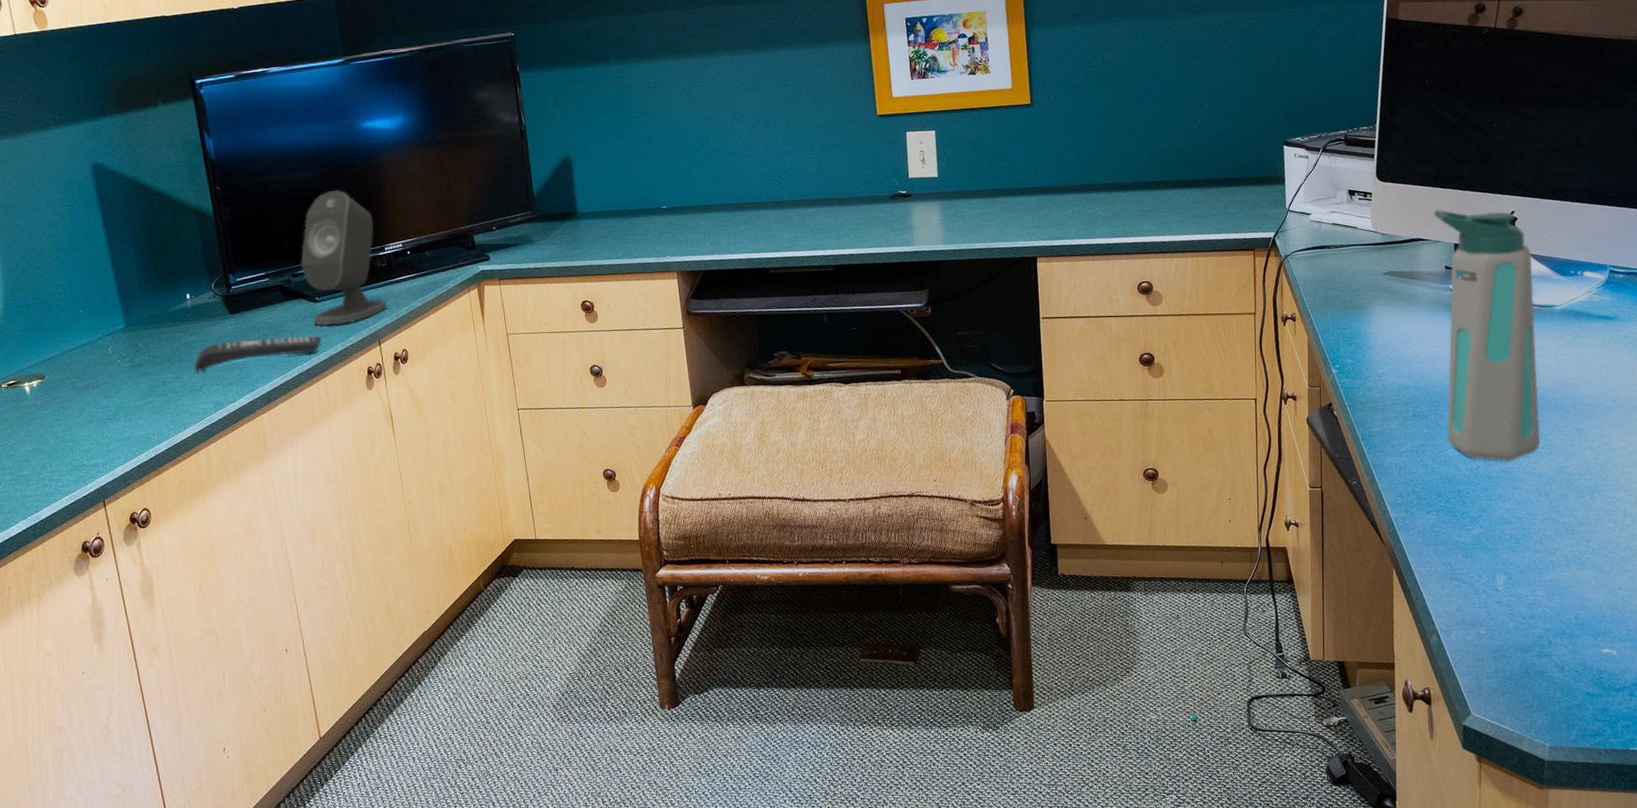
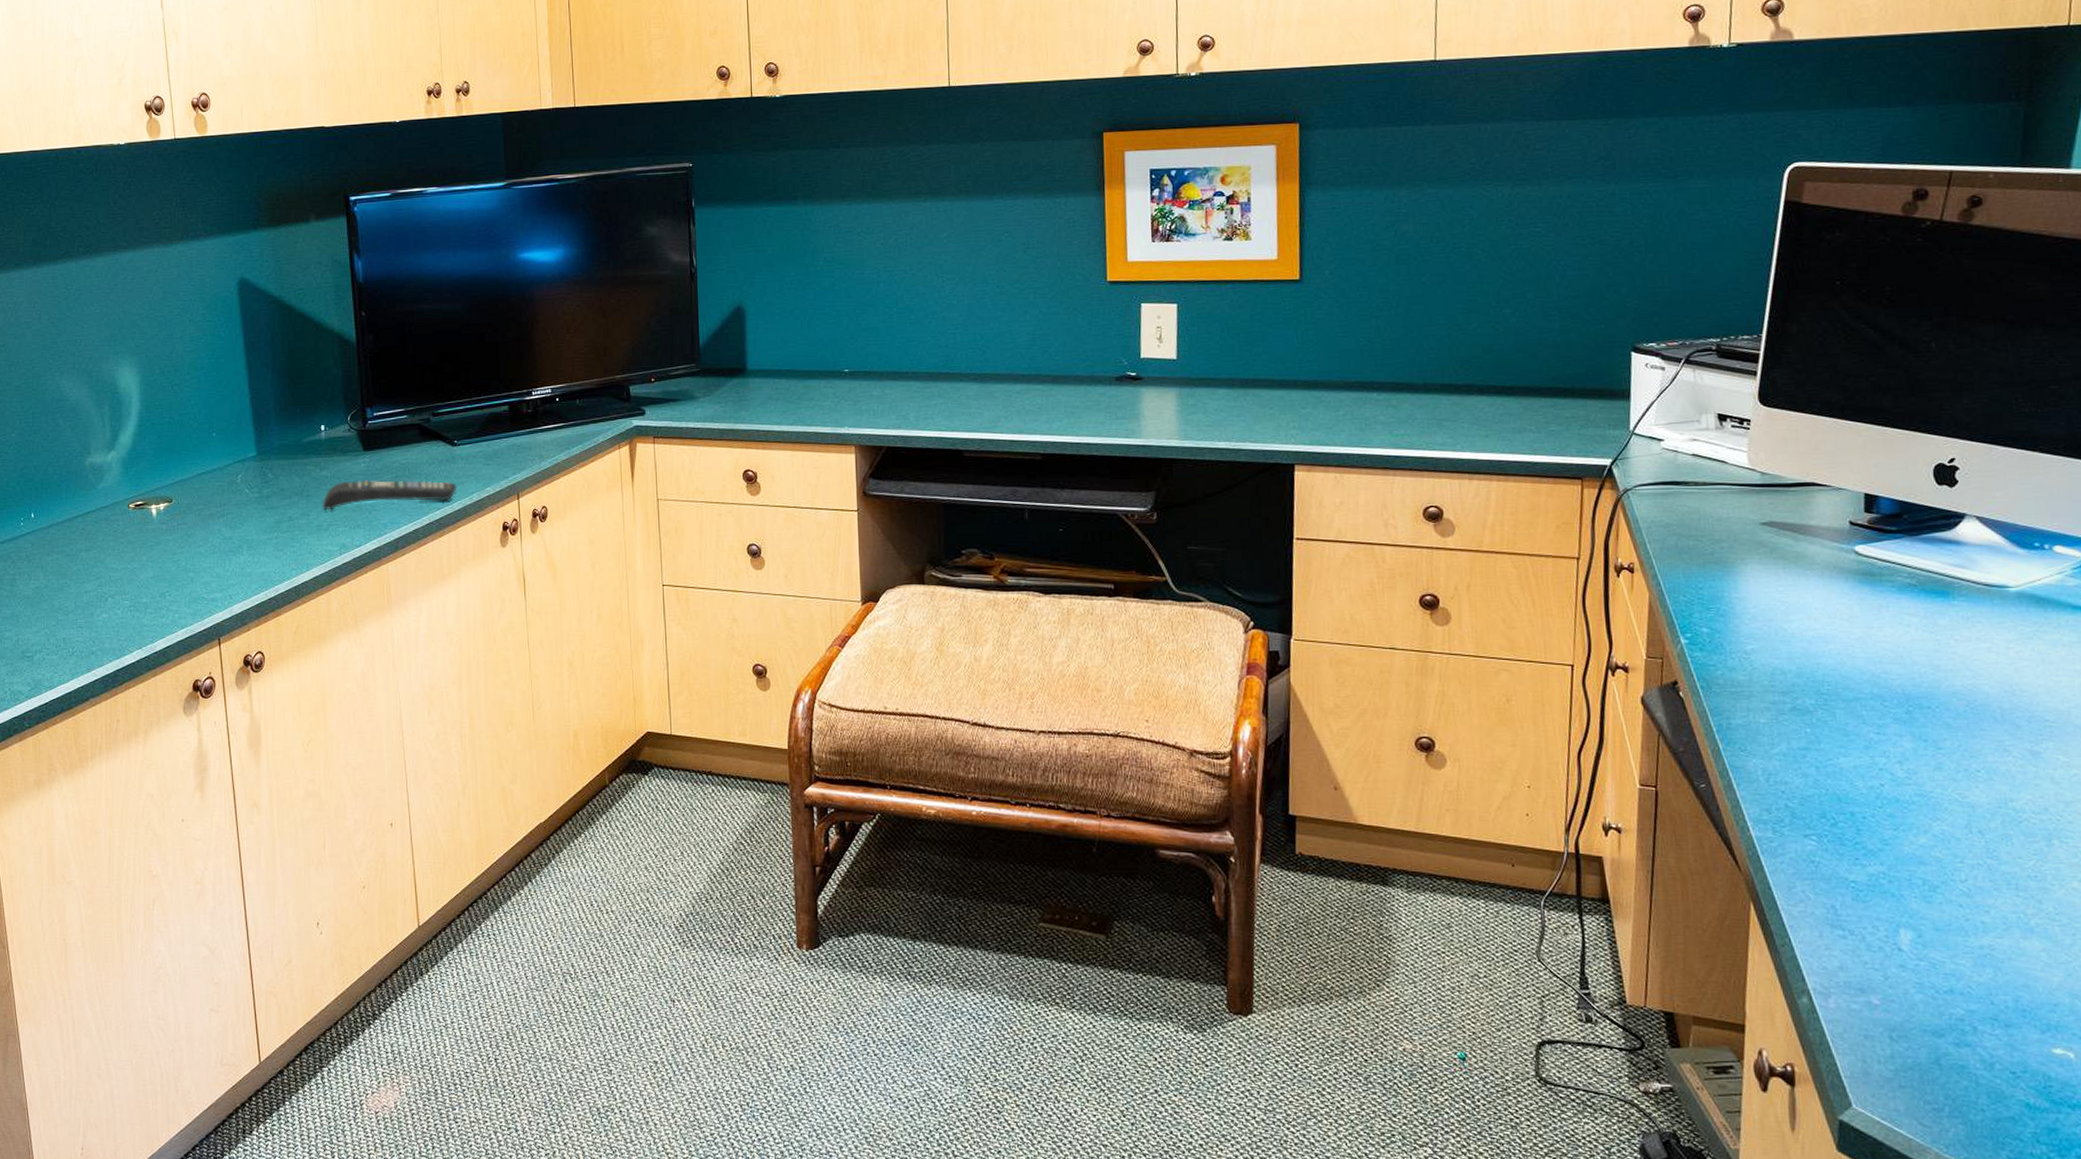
speaker: present [301,189,388,325] -> none [443,324,531,472]
water bottle: present [1434,209,1540,462] -> none [1837,447,1978,783]

